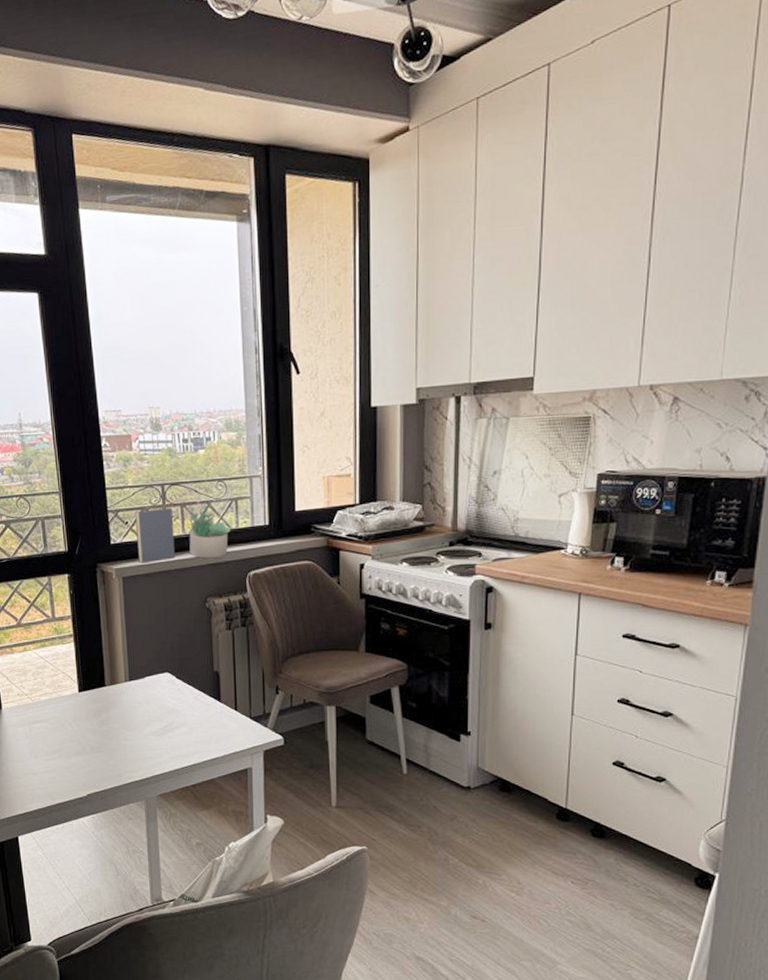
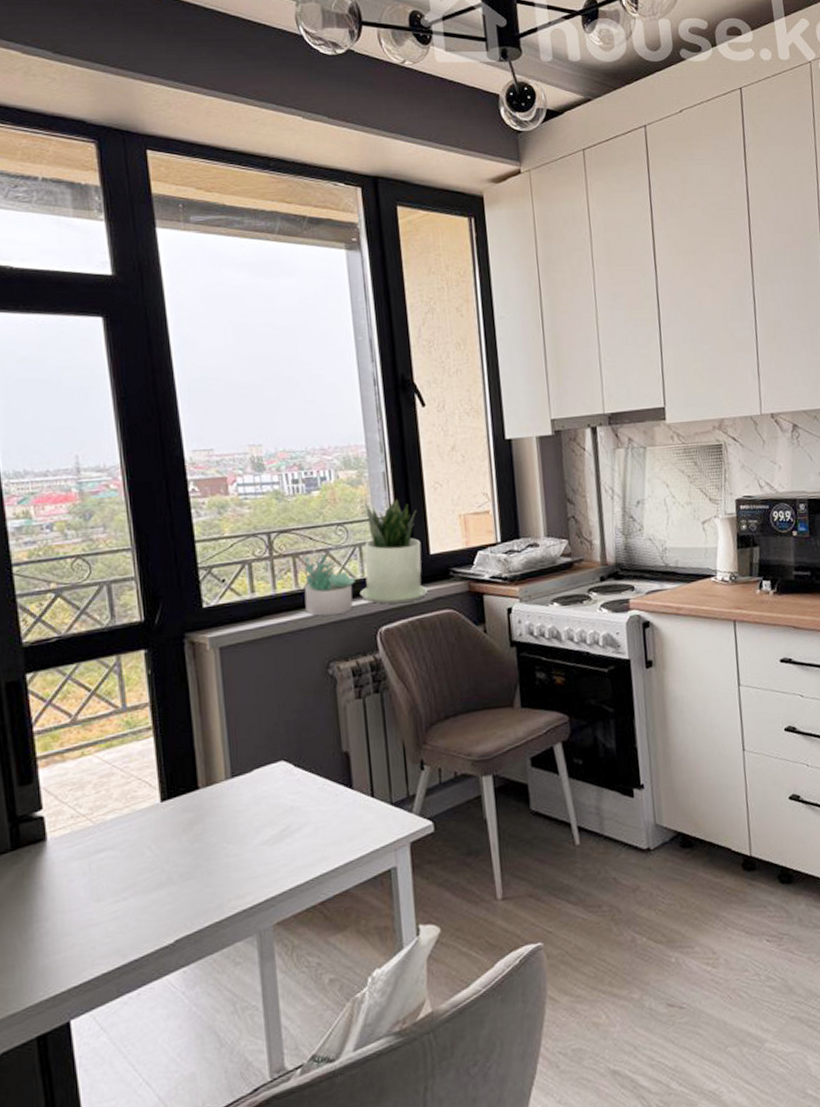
book: present [134,507,175,563] -> none [233,559,288,628]
planter: none [234,459,292,552] -> present [359,498,428,604]

